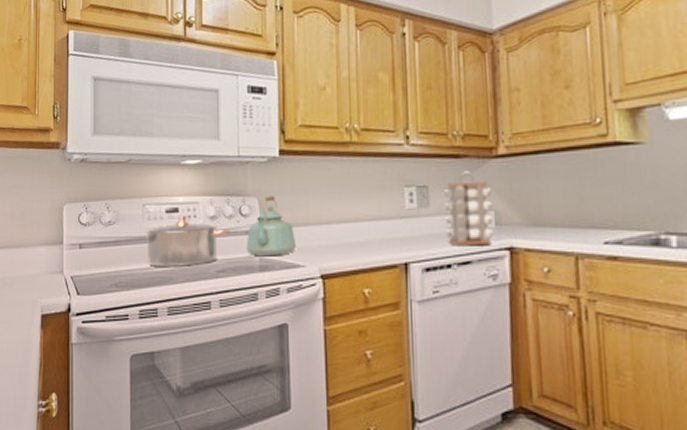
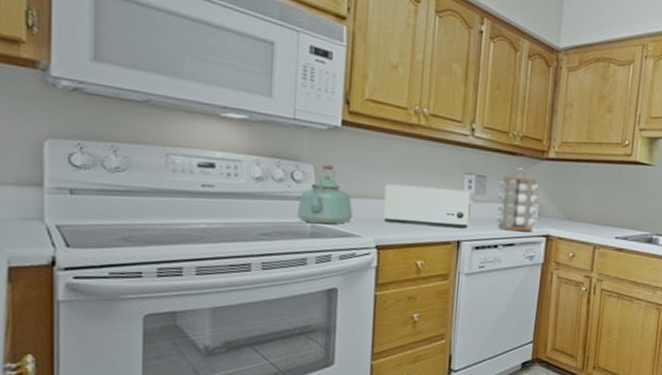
cooking pot: present [145,215,230,268] -> none [169,171,279,227]
toaster: none [324,205,418,250] -> present [383,184,474,229]

